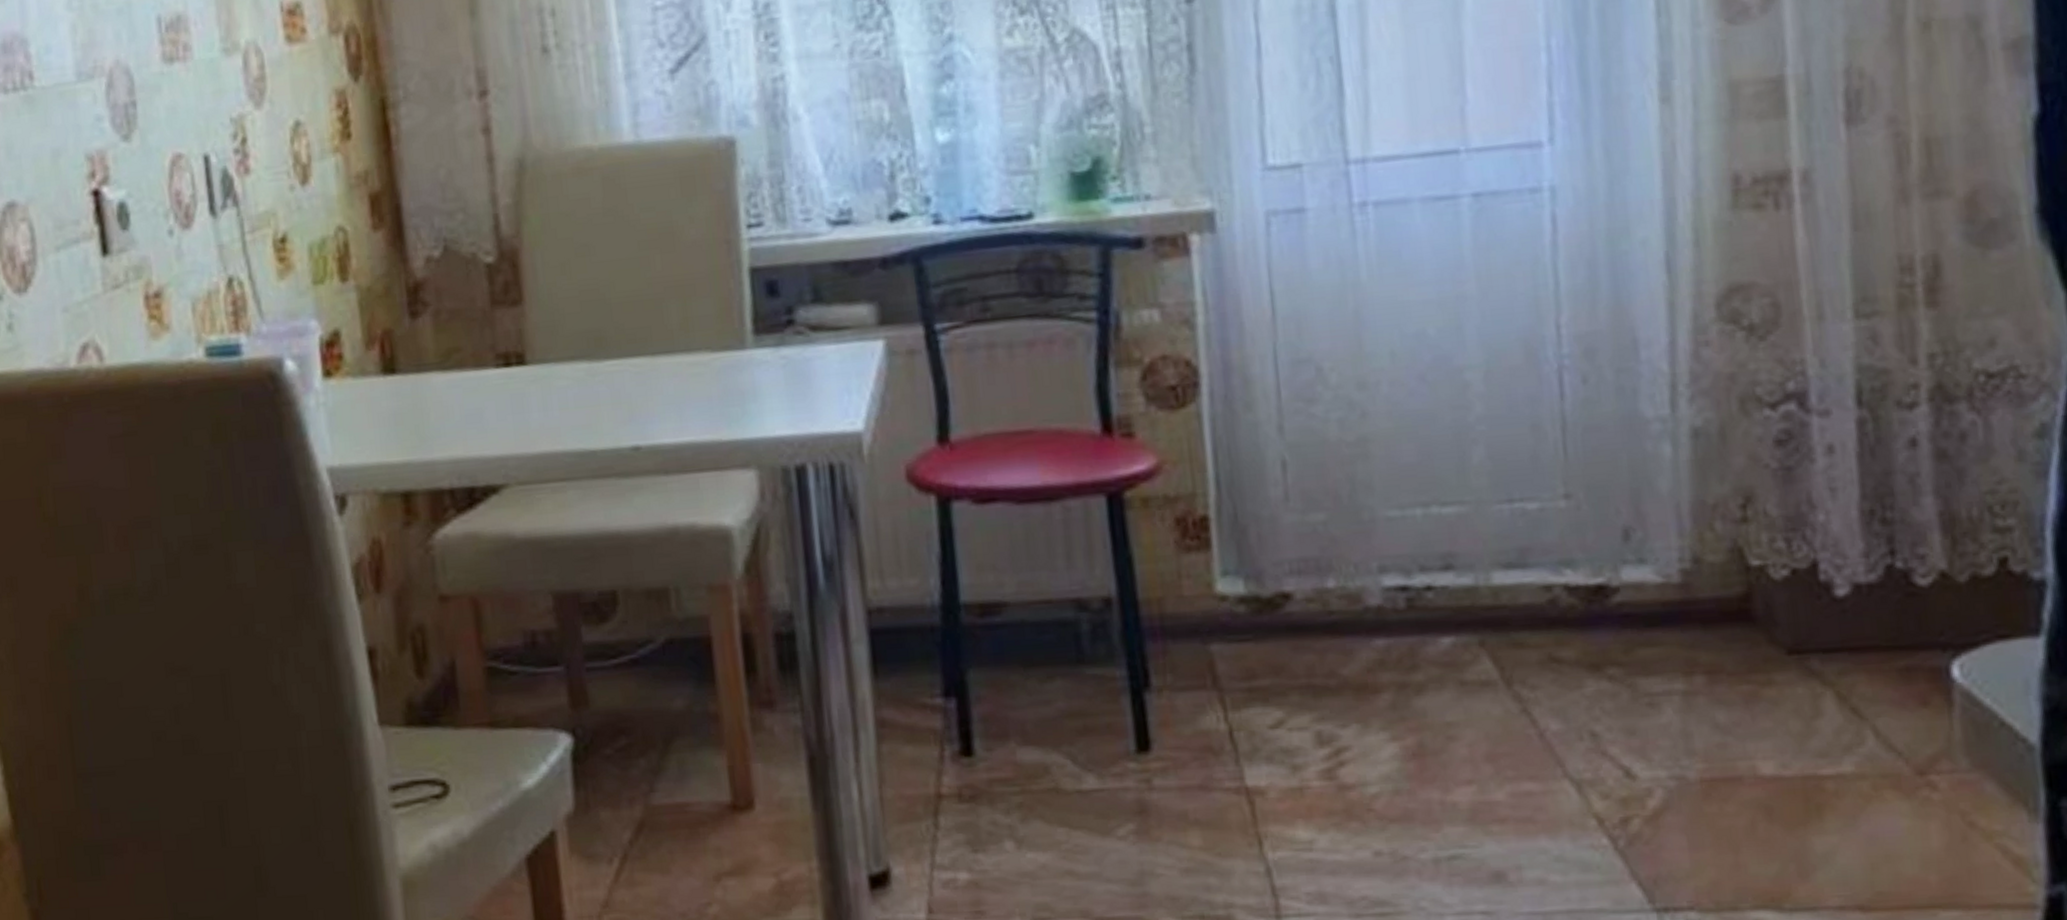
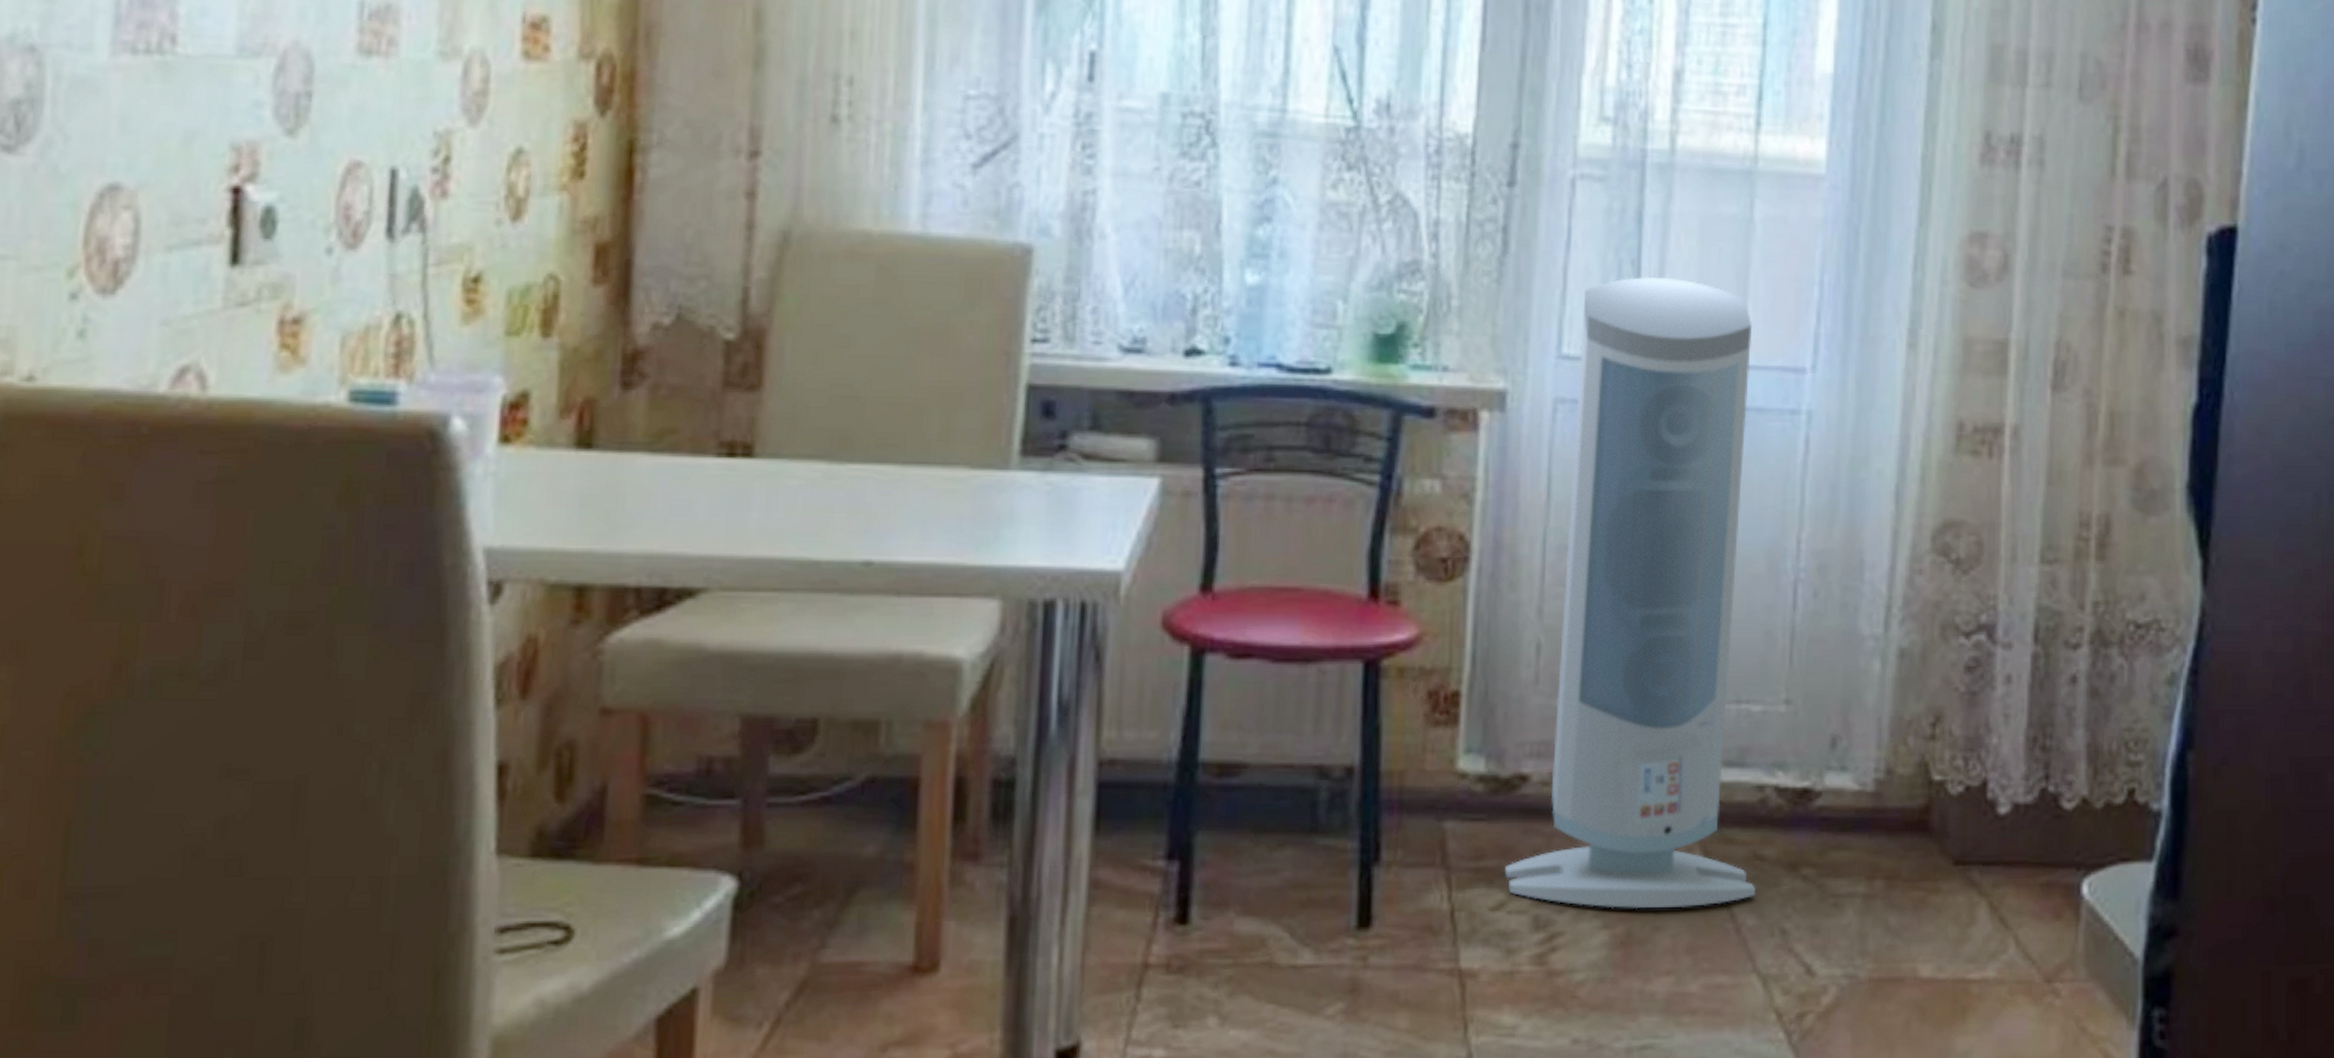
air purifier: none [1279,68,1558,720] -> present [1505,276,1757,909]

